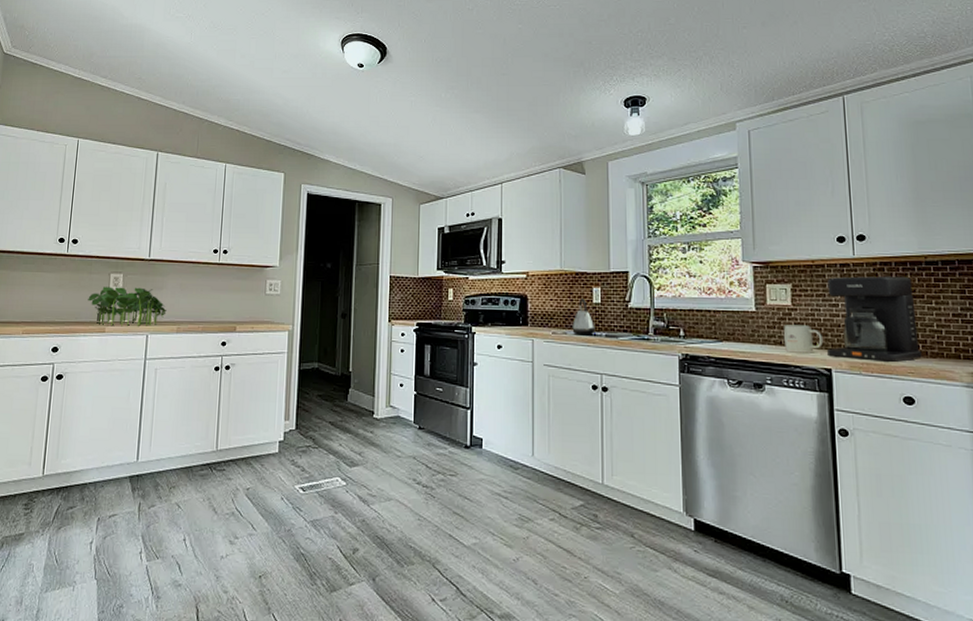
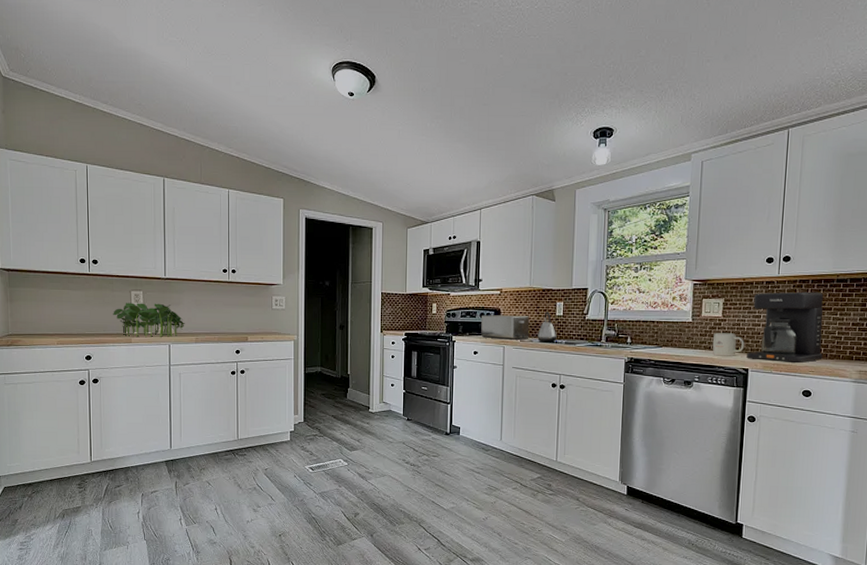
toaster: none [505,302,562,333] -> present [481,315,530,341]

